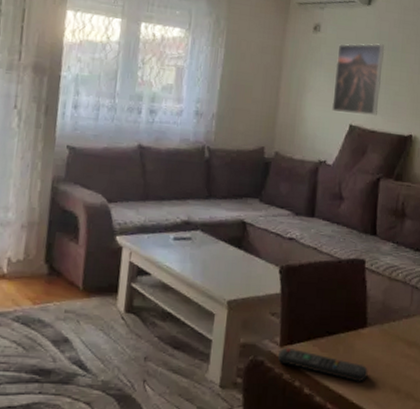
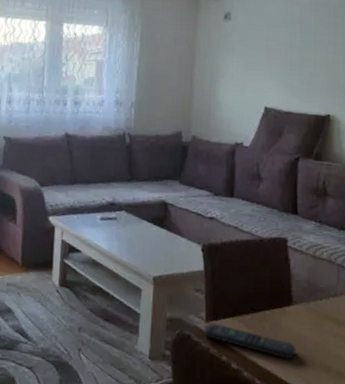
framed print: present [331,43,385,117] -> none [245,27,297,98]

